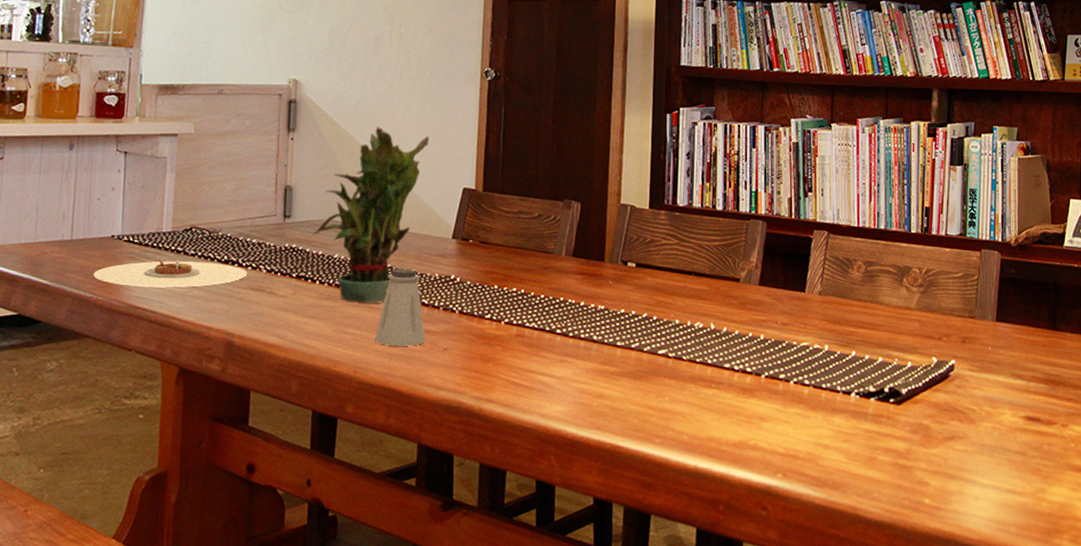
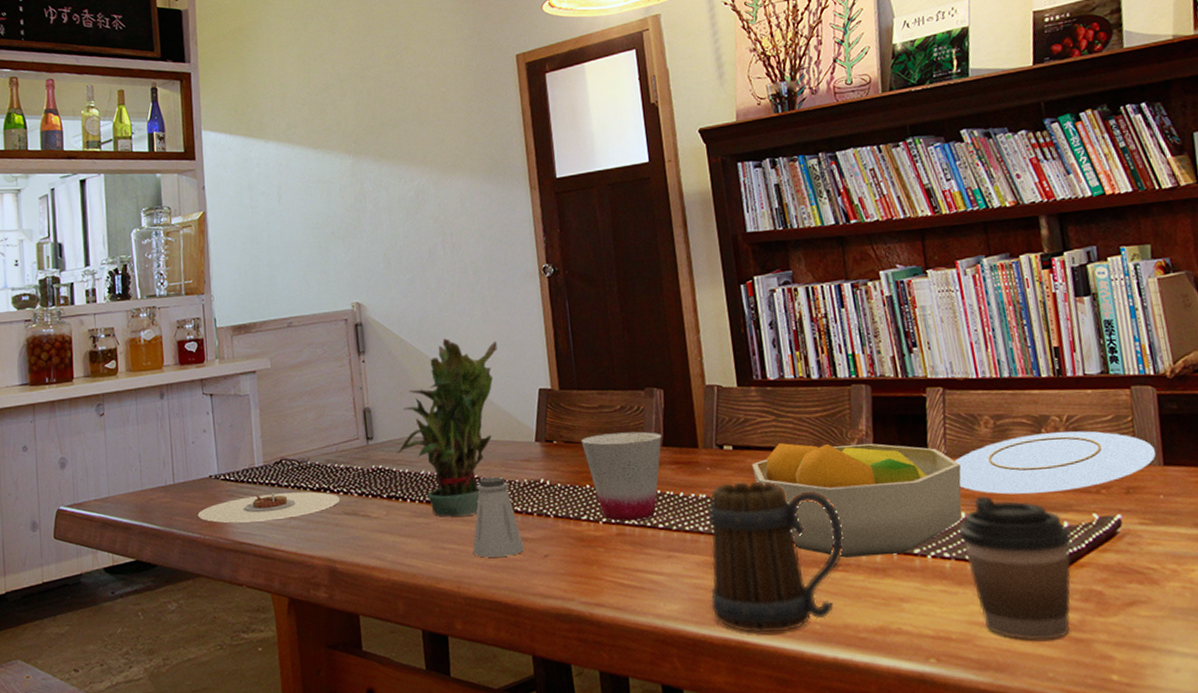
cup: none [496,238,573,324] -> present [581,431,662,521]
mug: none [593,297,721,440] -> present [709,481,844,634]
fruit bowl: none [650,265,832,378] -> present [752,442,962,558]
coffee cup: none [821,332,912,464] -> present [959,496,1072,641]
plate: none [828,282,991,335] -> present [955,431,1156,495]

